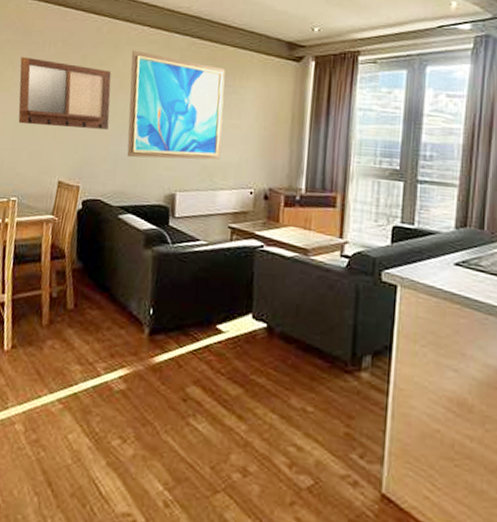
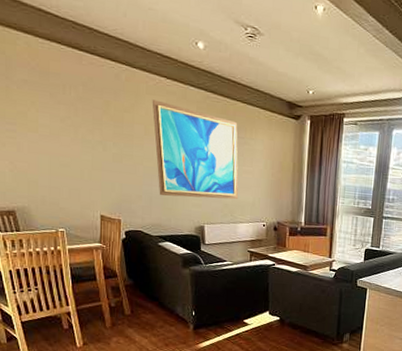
writing board: present [18,57,112,130] -> none [43,99,139,171]

